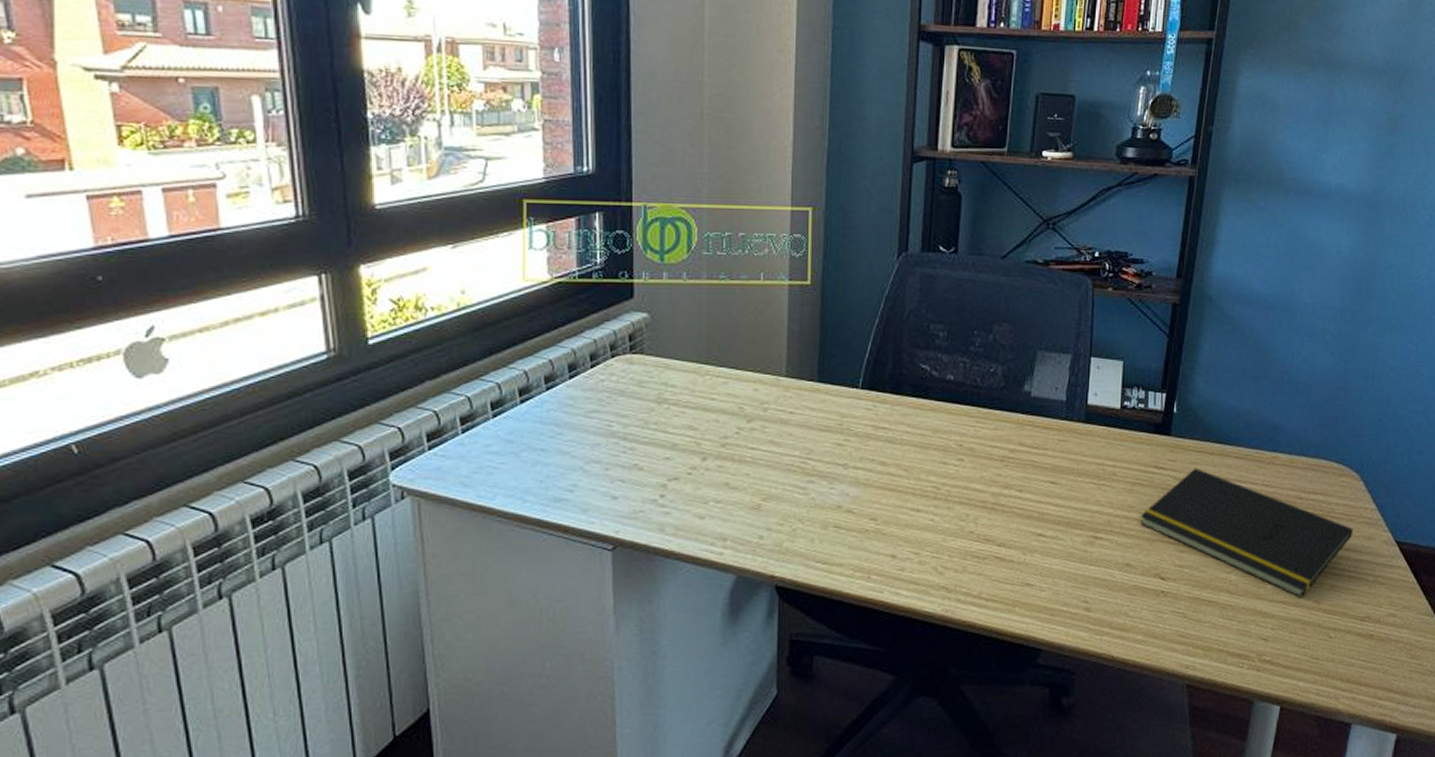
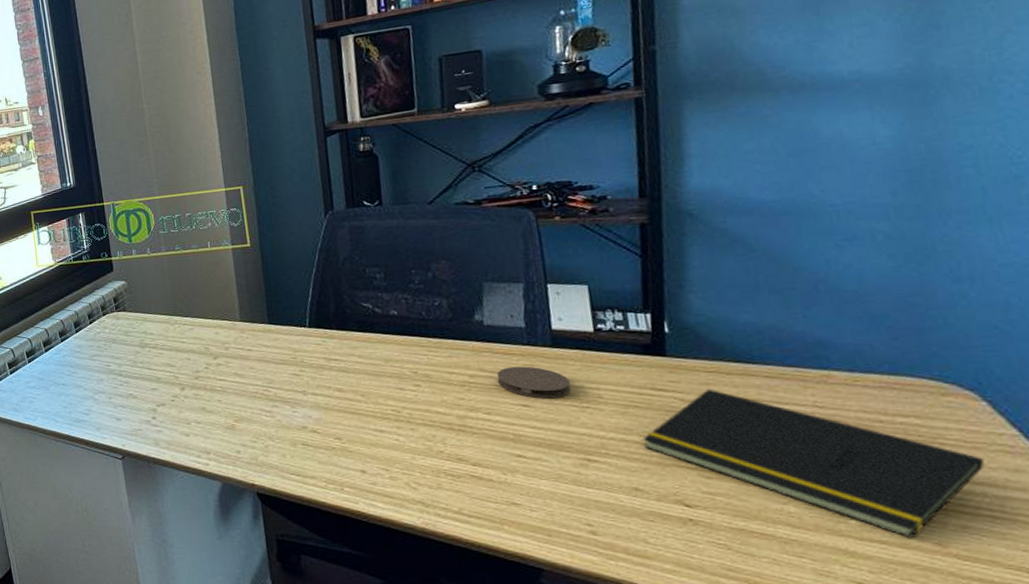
coaster: none [1033,441,1093,476] -> present [496,366,571,399]

